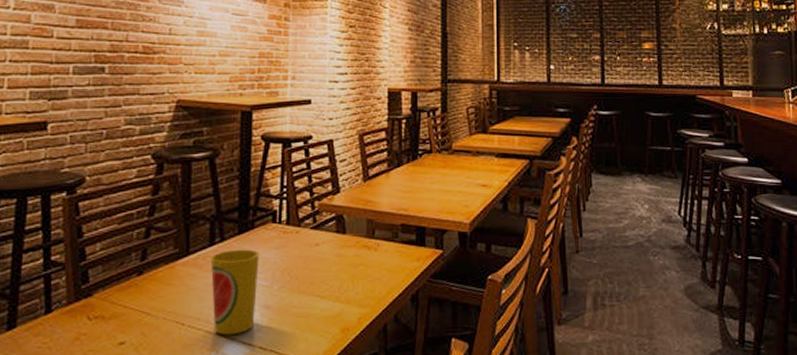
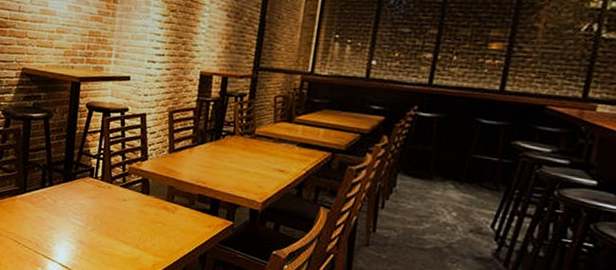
cup: present [210,249,260,335] -> none [41,193,79,258]

